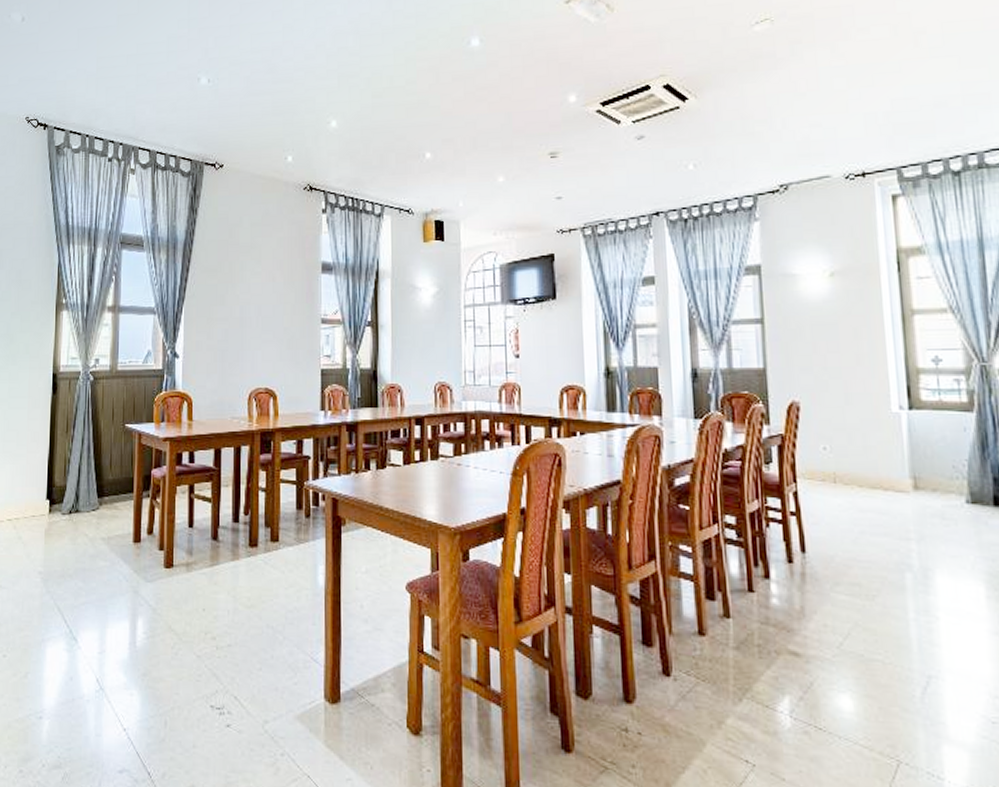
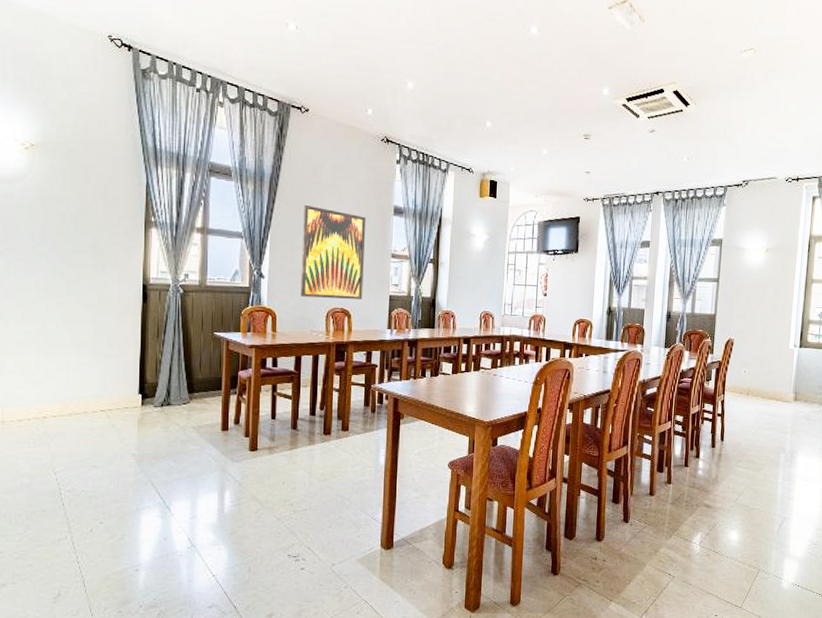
wall art: none [219,270,291,377] -> present [300,204,366,299]

